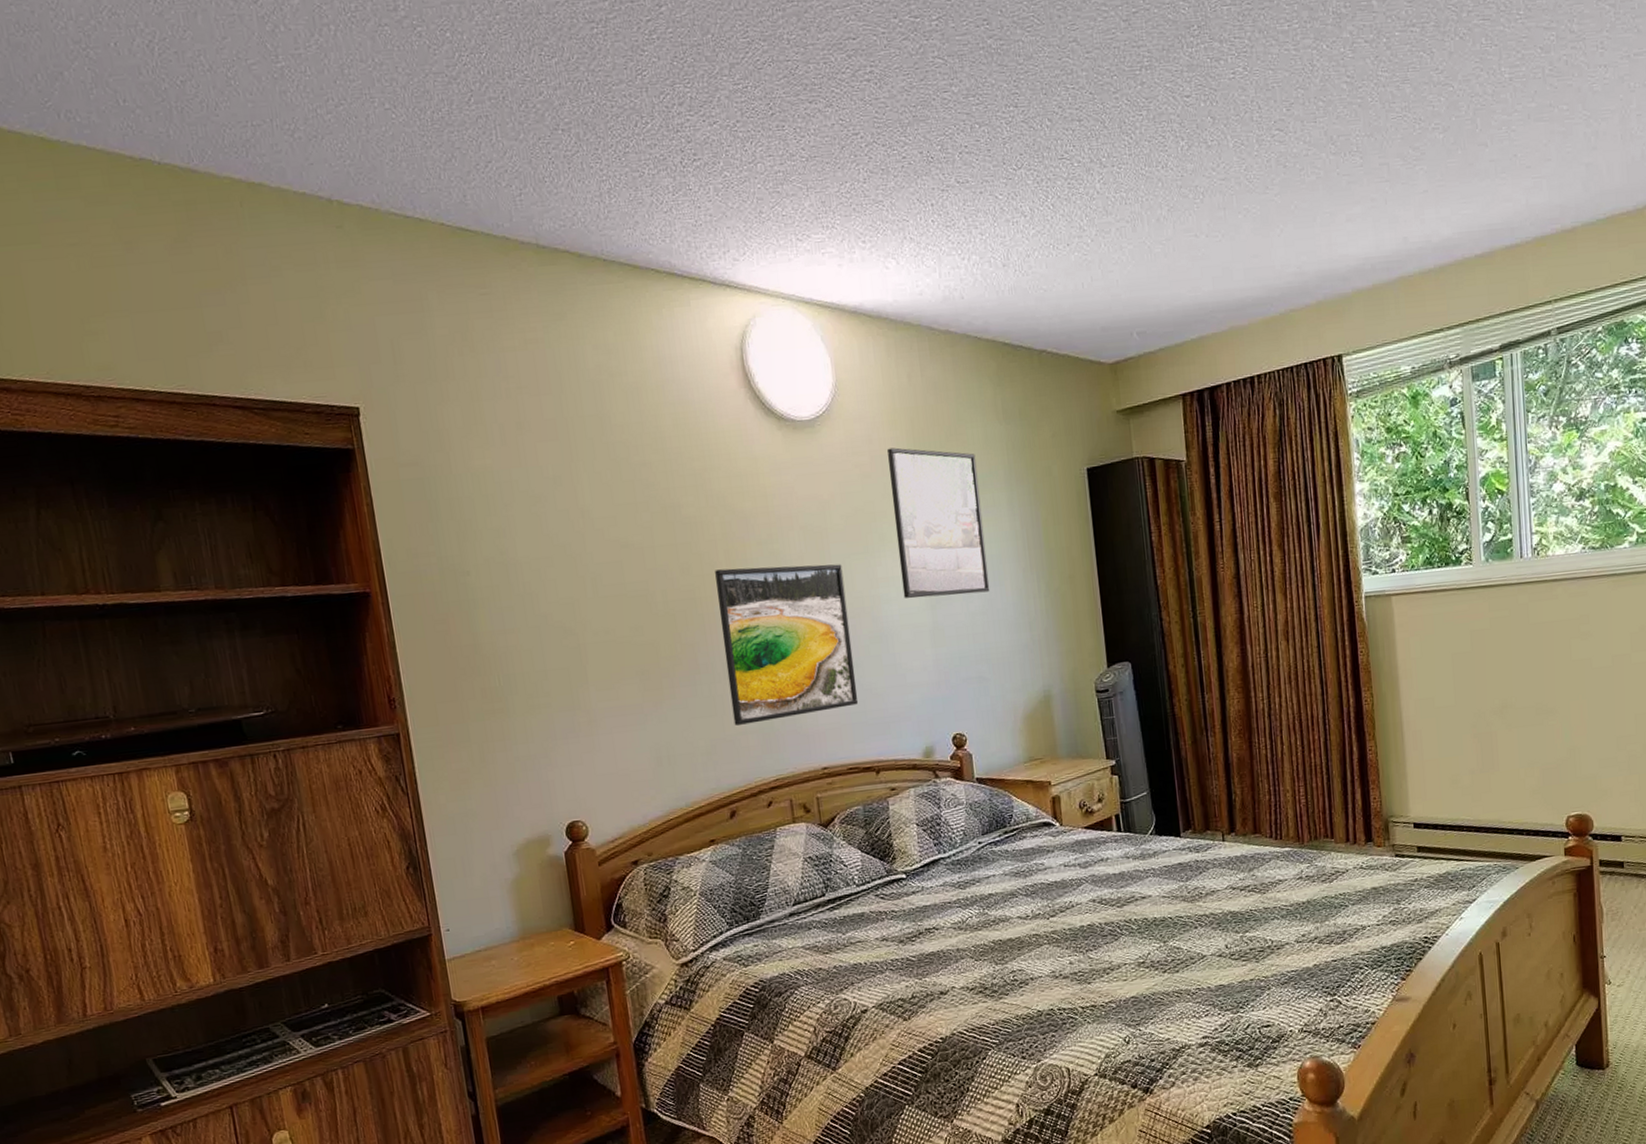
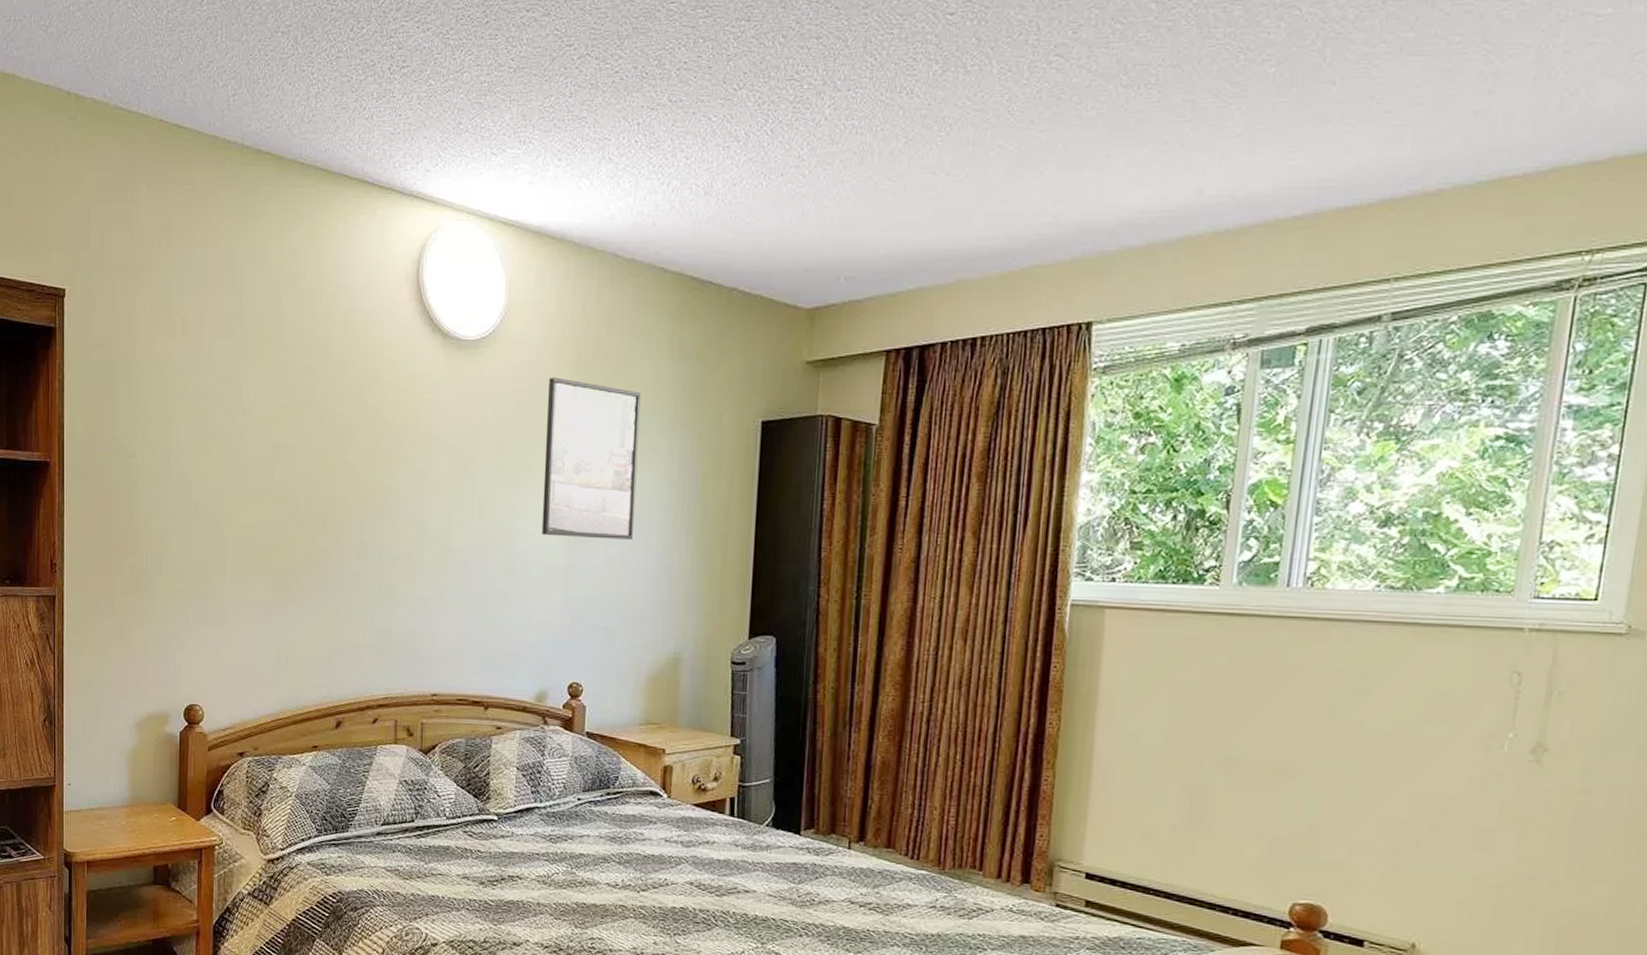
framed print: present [715,564,859,726] -> none [353,481,484,639]

